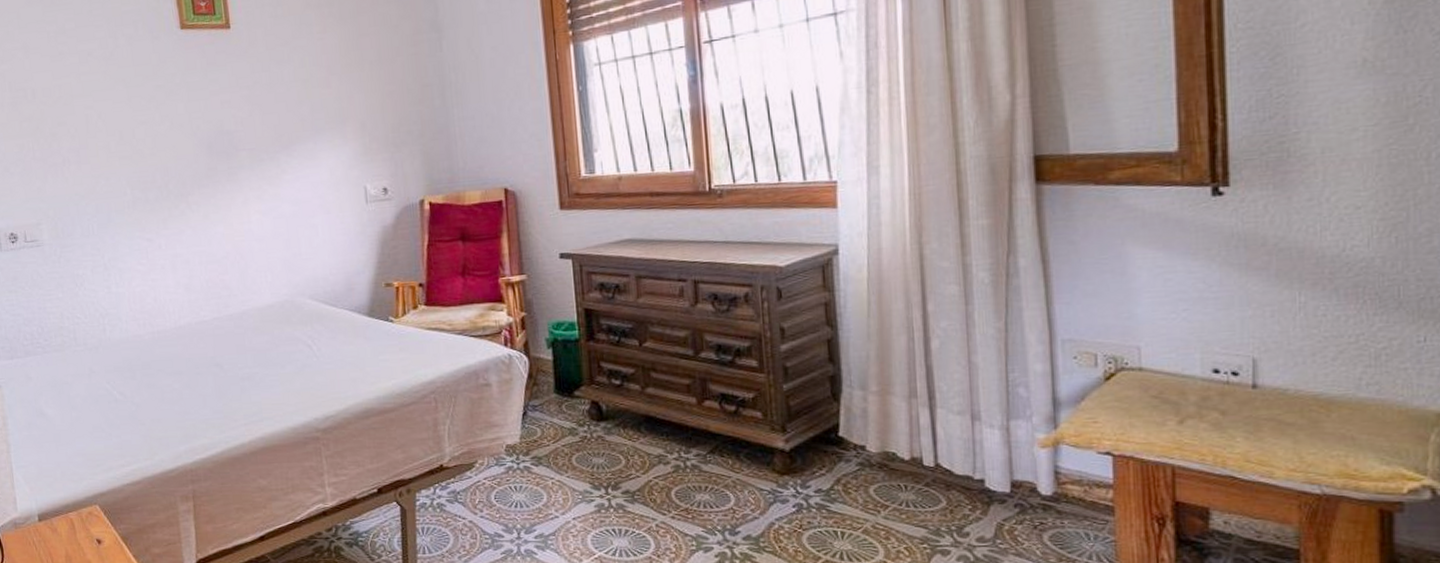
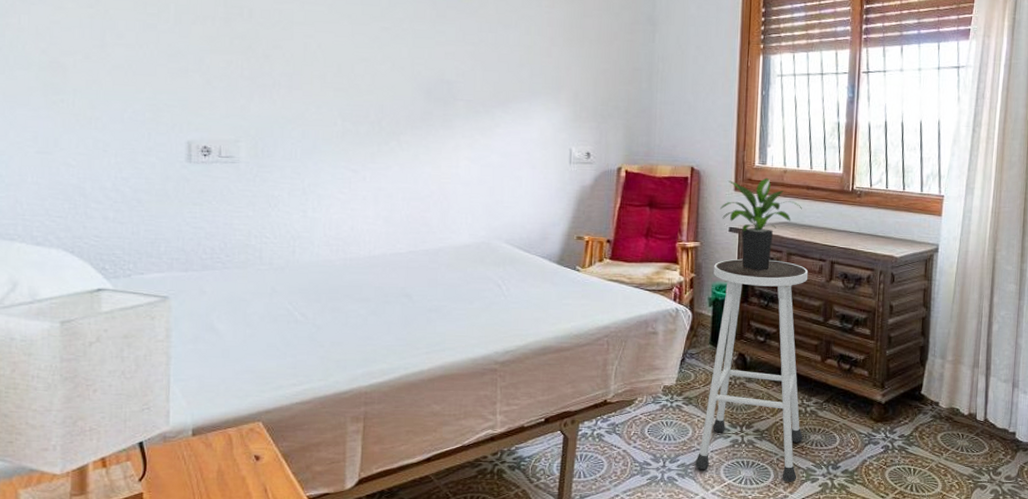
potted plant: none [545,188,648,302] -> present [720,177,802,271]
stool: none [547,286,686,552] -> present [695,258,809,482]

